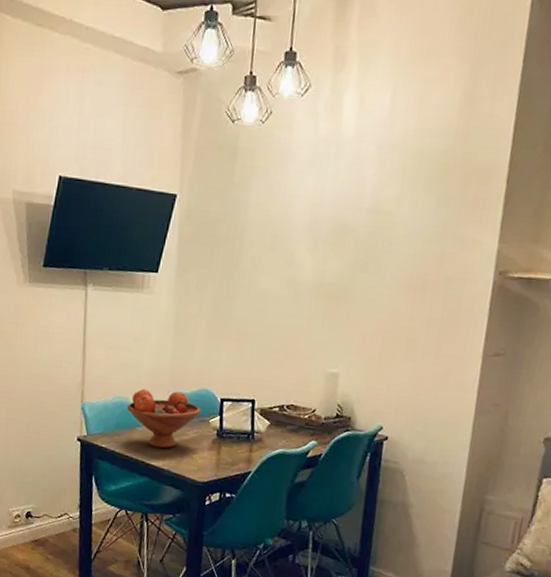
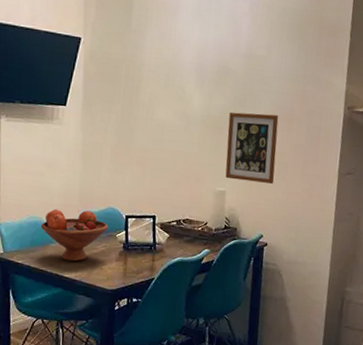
picture frame: none [339,278,409,365] -> present [225,111,279,184]

